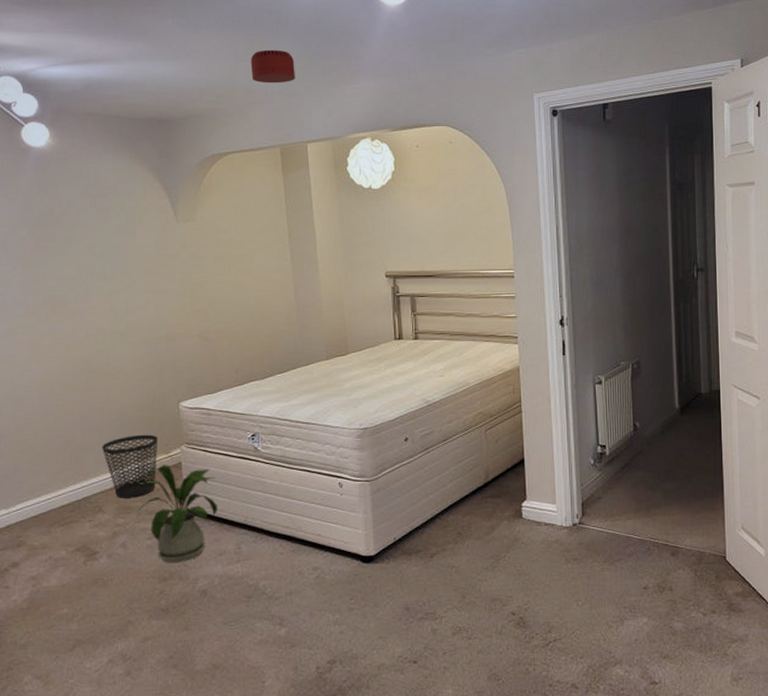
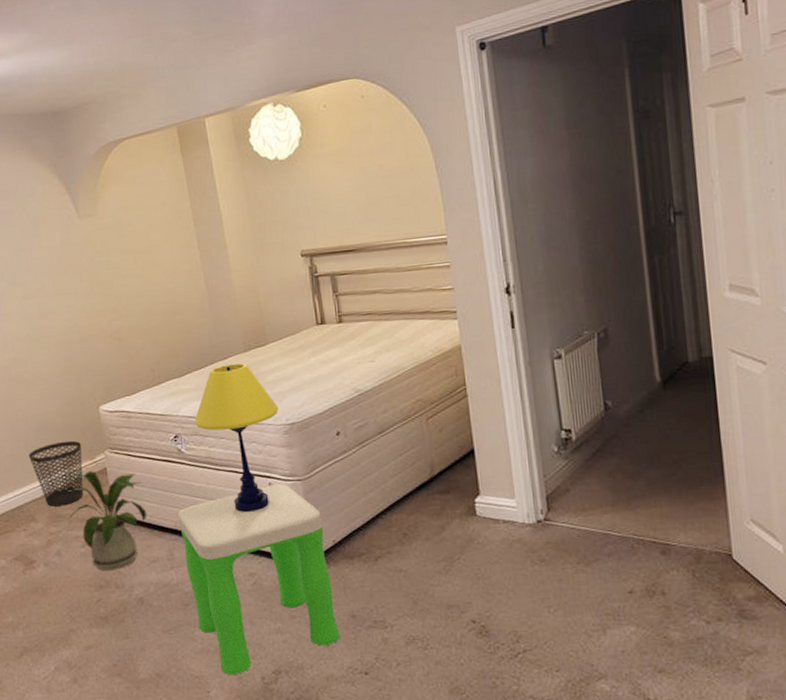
stool: none [248,483,393,665] -> present [177,483,340,675]
smoke detector: present [250,49,296,84] -> none [137,19,187,58]
table lamp: none [273,369,354,510] -> present [194,363,279,513]

